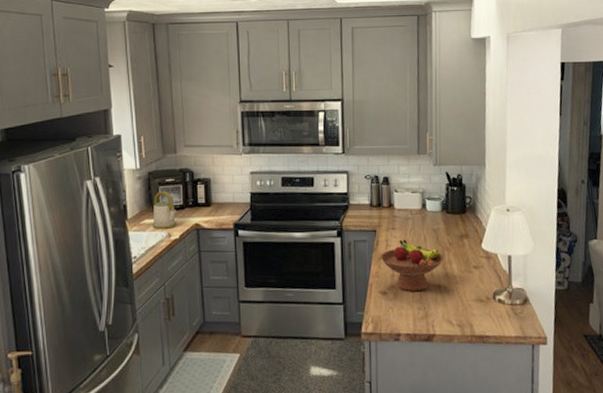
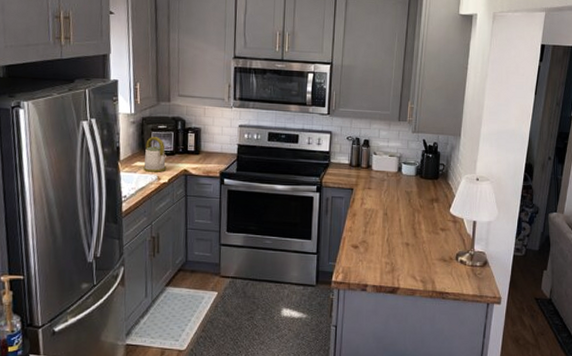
fruit bowl: present [380,239,445,291] -> none [354,199,415,247]

